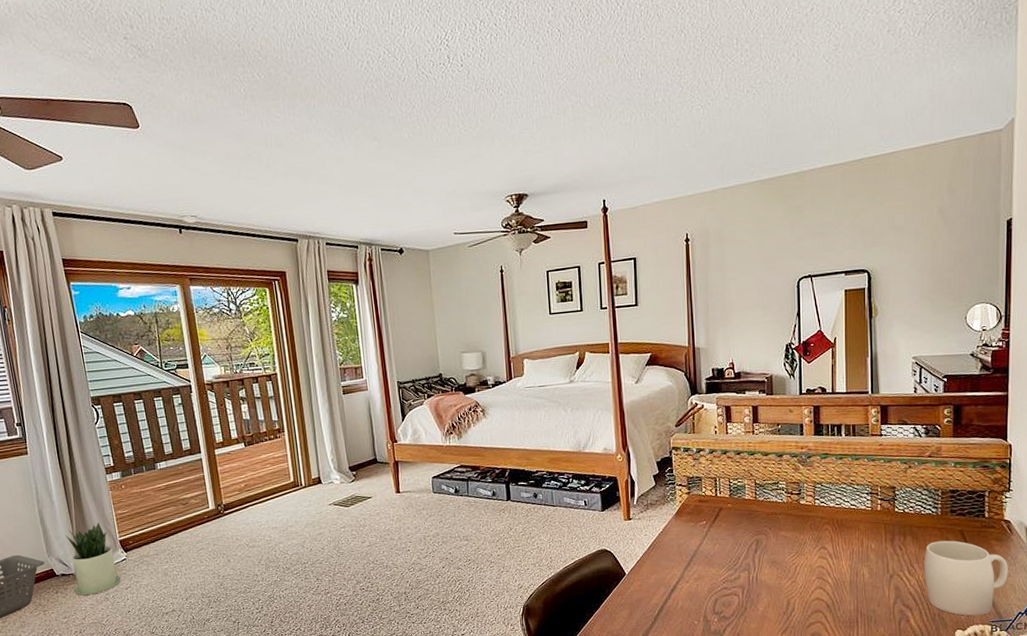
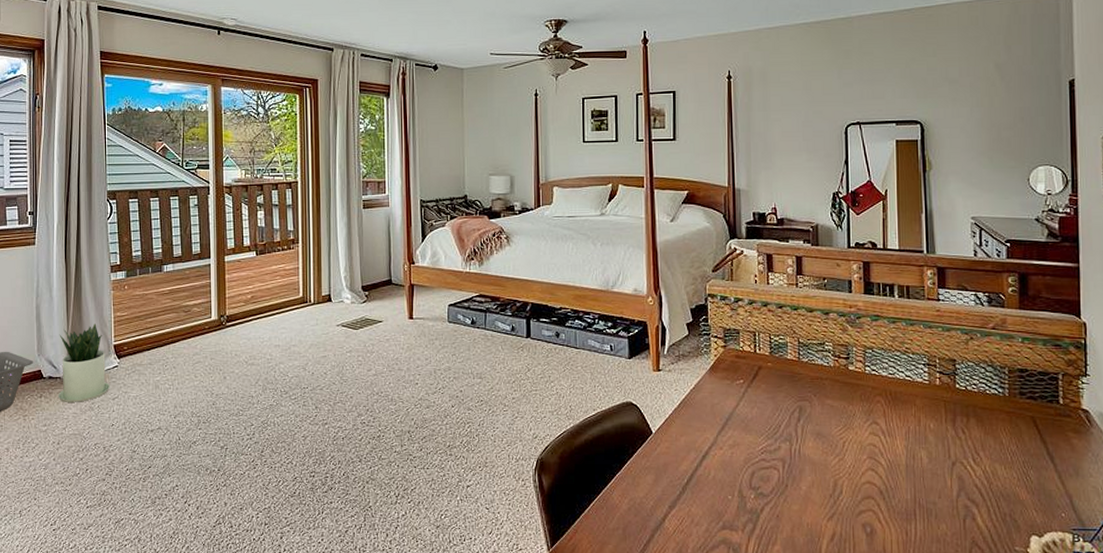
mug: present [923,540,1008,616] -> none [990,427,1089,521]

